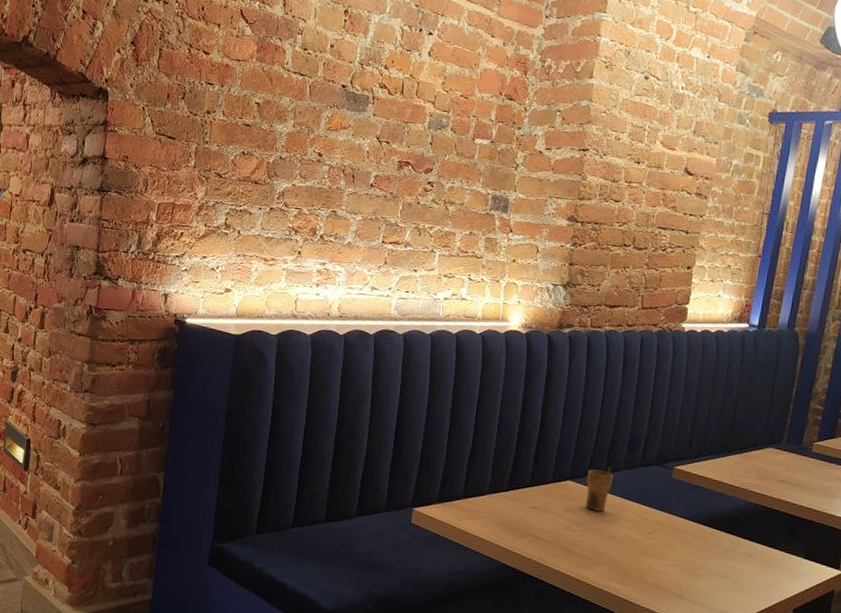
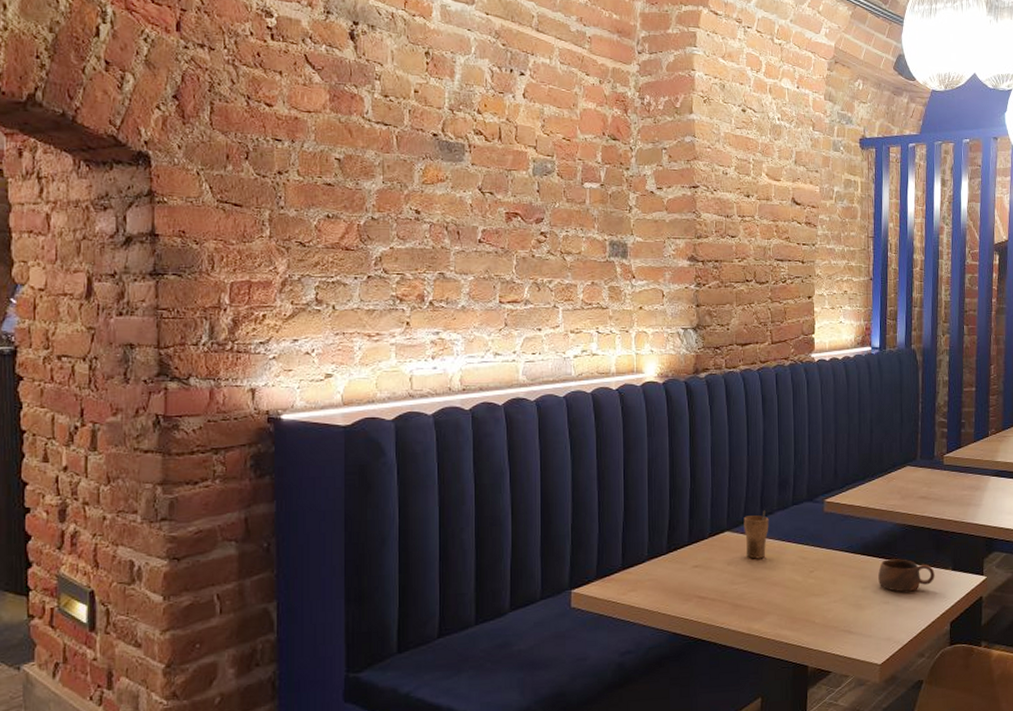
cup: none [720,535,784,571] -> present [878,559,935,592]

